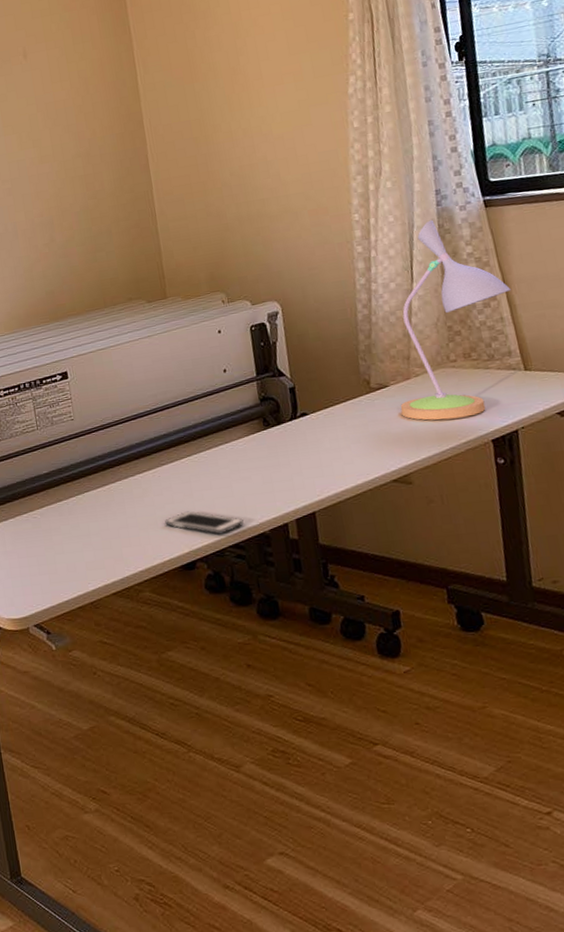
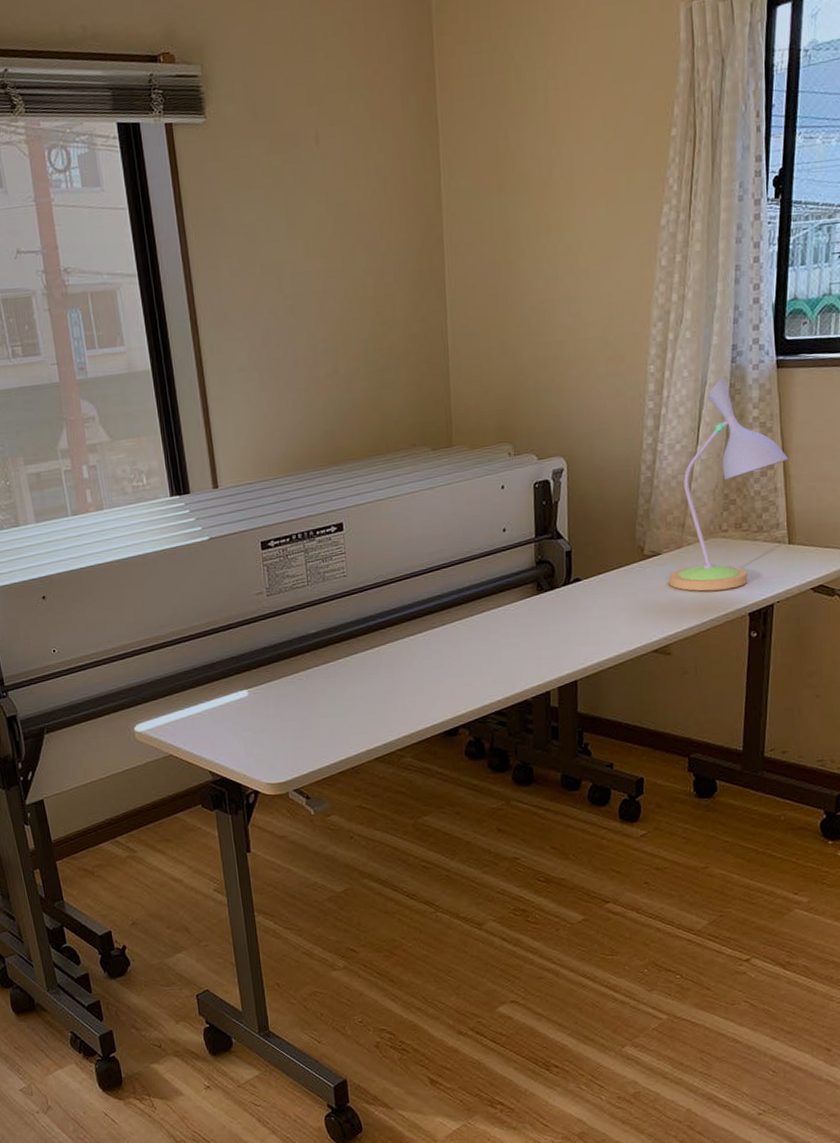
cell phone: present [164,511,244,535] -> none [430,676,508,701]

